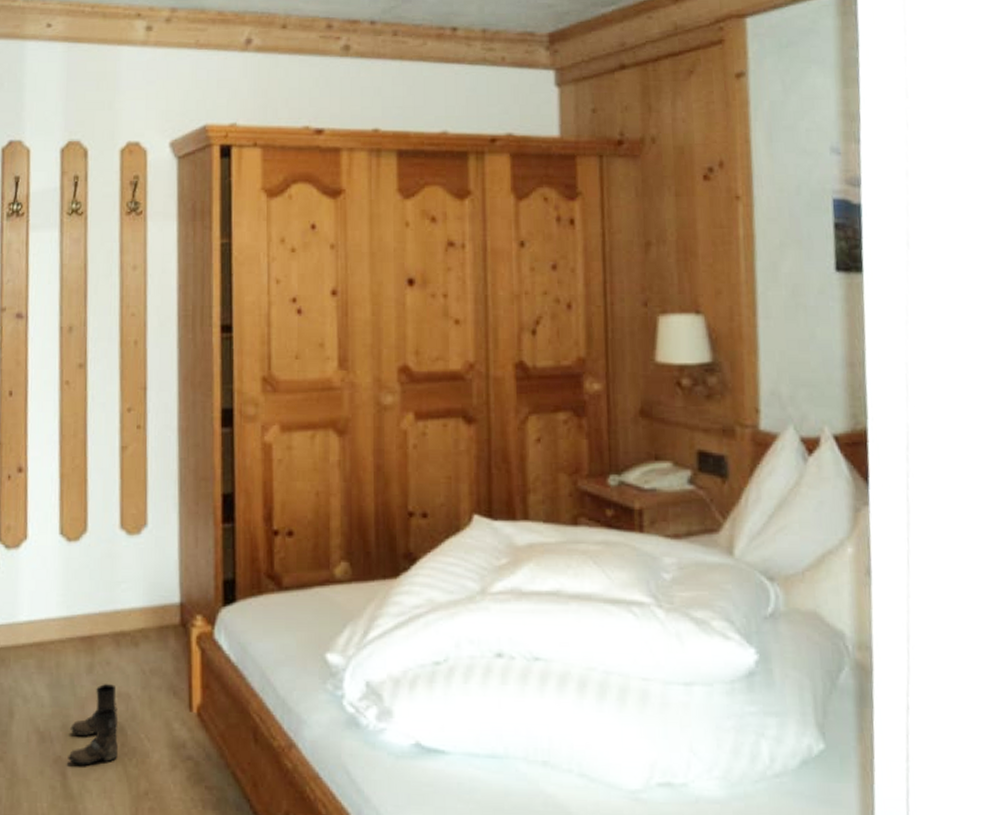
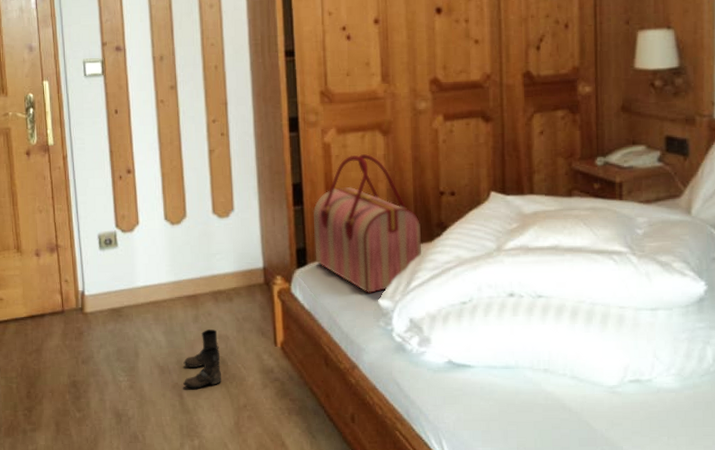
handbag: none [245,459,383,646] -> present [312,154,421,294]

